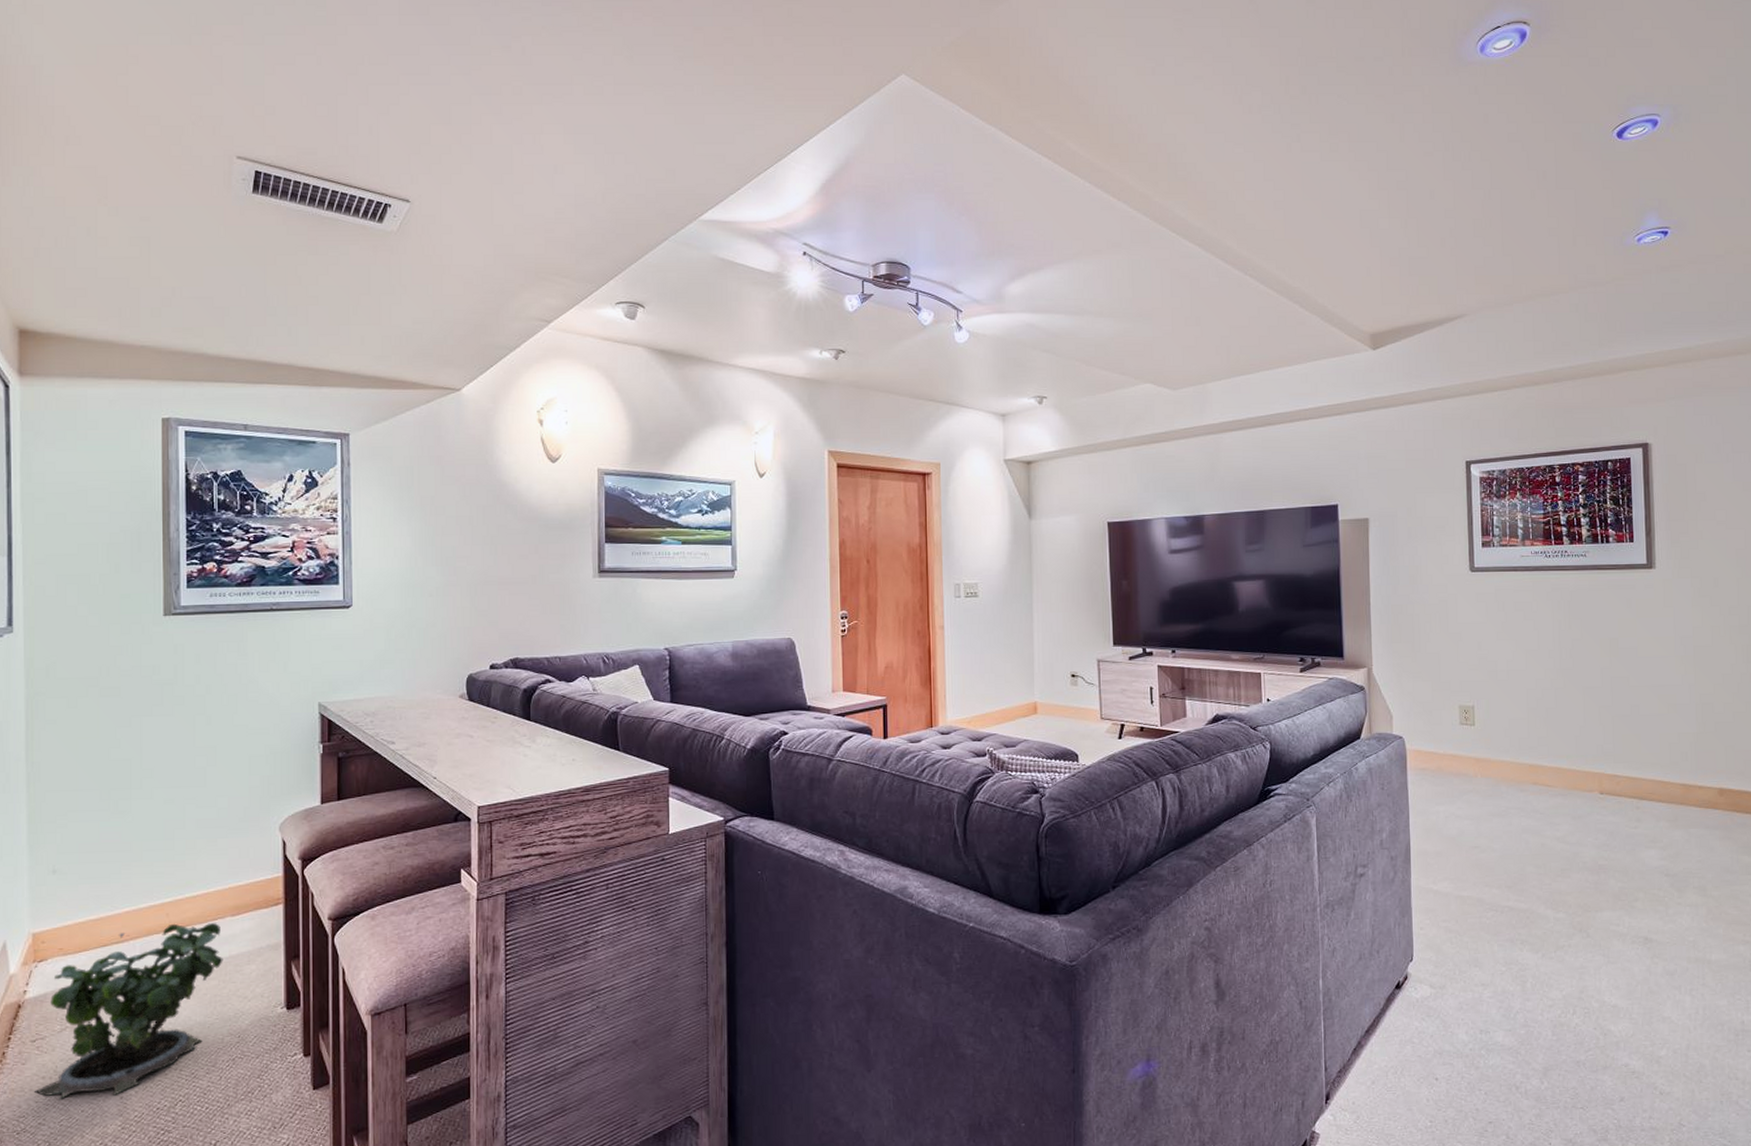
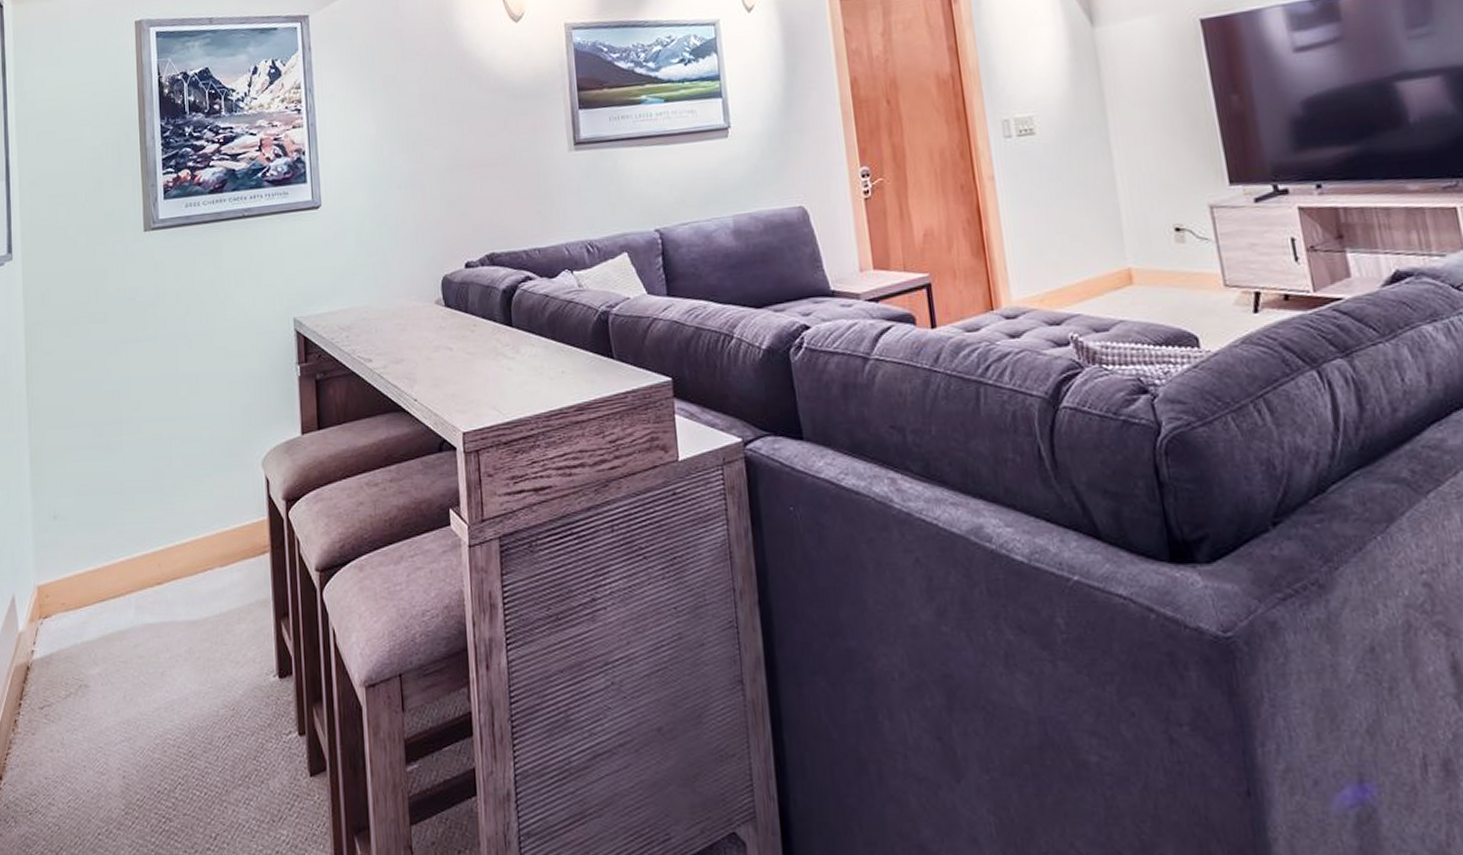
potted plant: present [34,923,223,1101] -> none [44,575,215,778]

